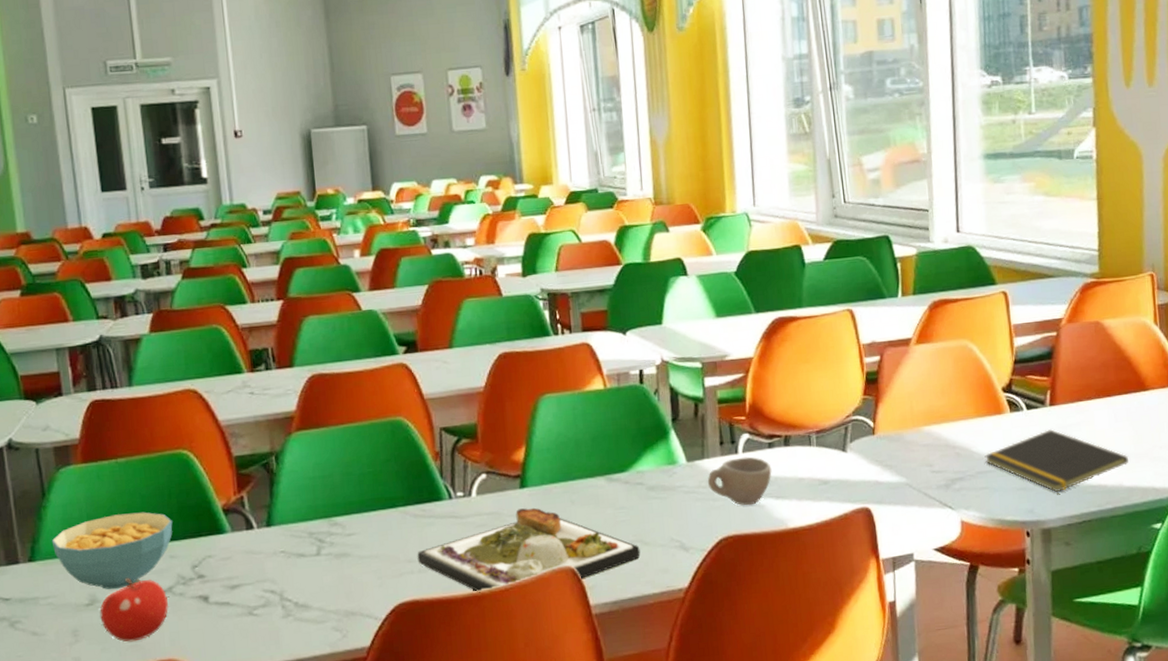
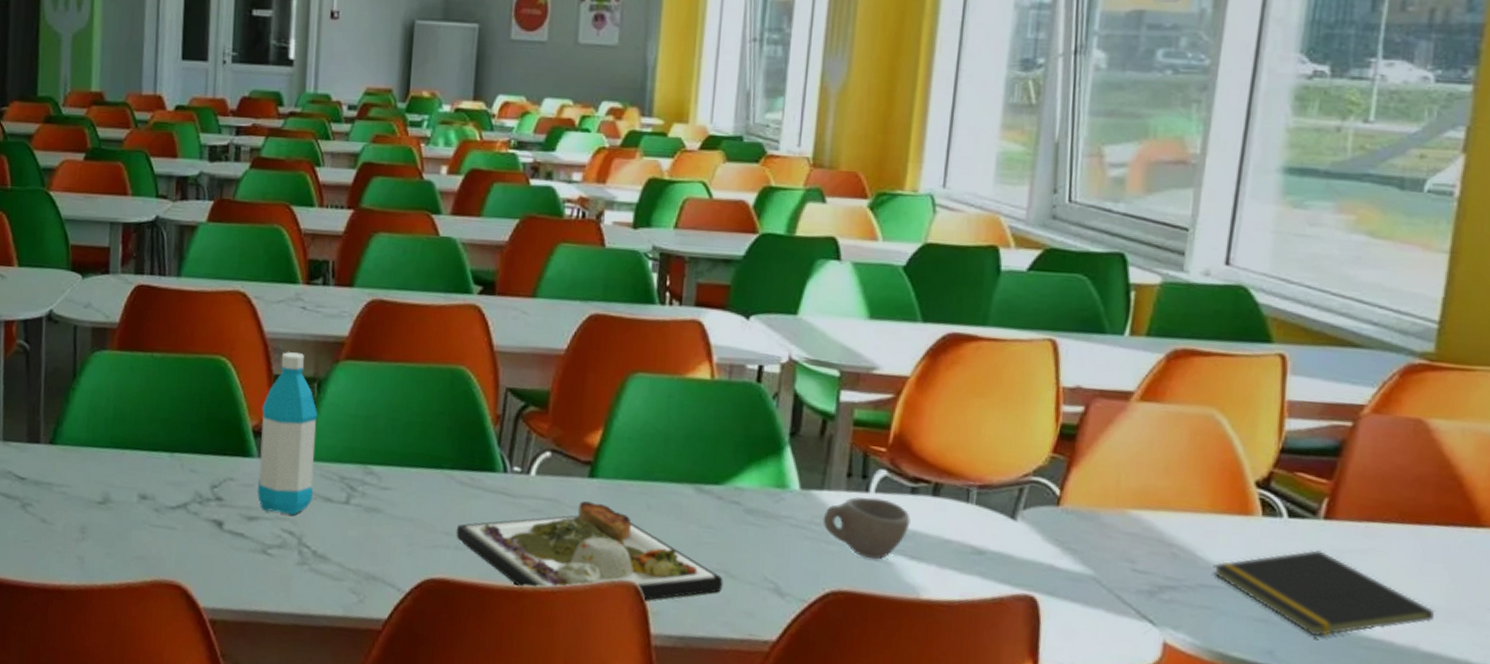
cereal bowl: present [51,512,173,590] -> none [74,412,199,493]
fruit: present [99,577,168,643] -> none [110,482,181,554]
water bottle: none [227,433,287,578] -> present [257,352,318,516]

